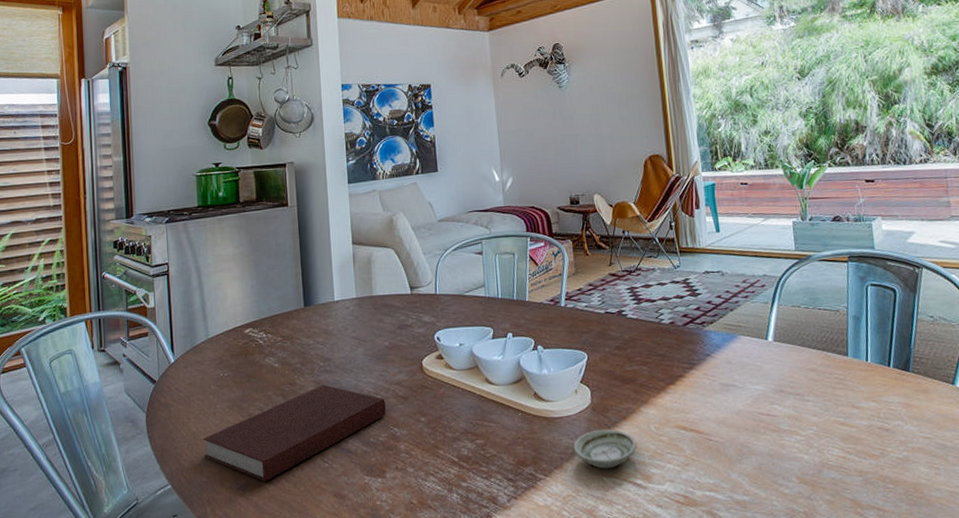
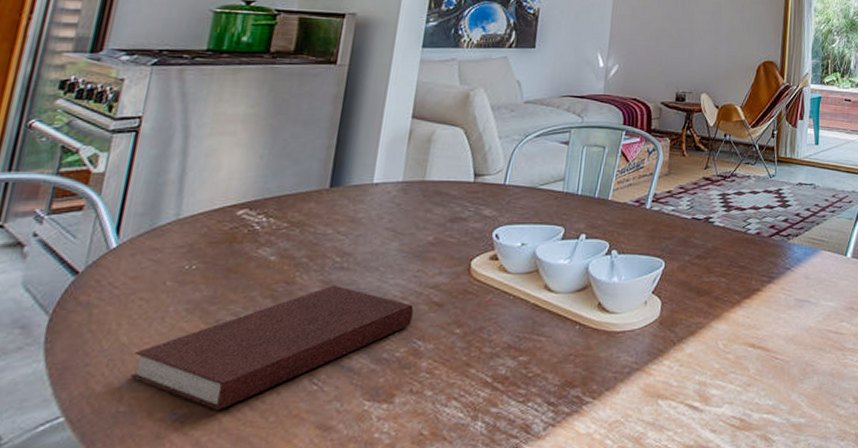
saucer: present [573,429,637,469] -> none [630,345,701,390]

